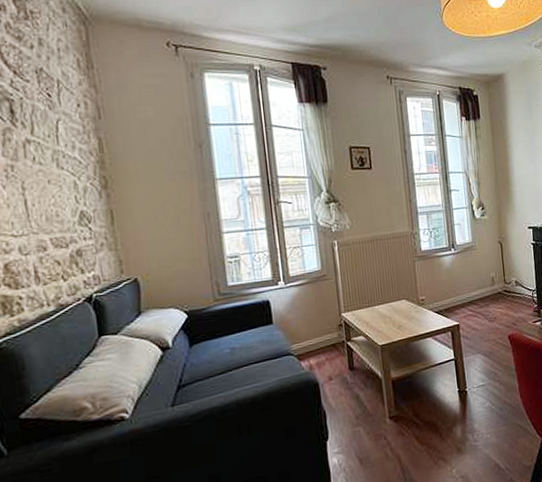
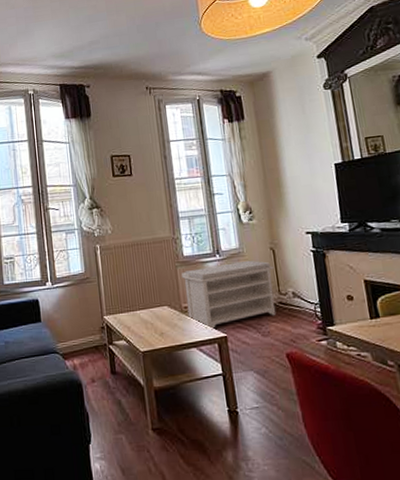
bench: none [418,253,502,320] -> present [181,260,277,330]

